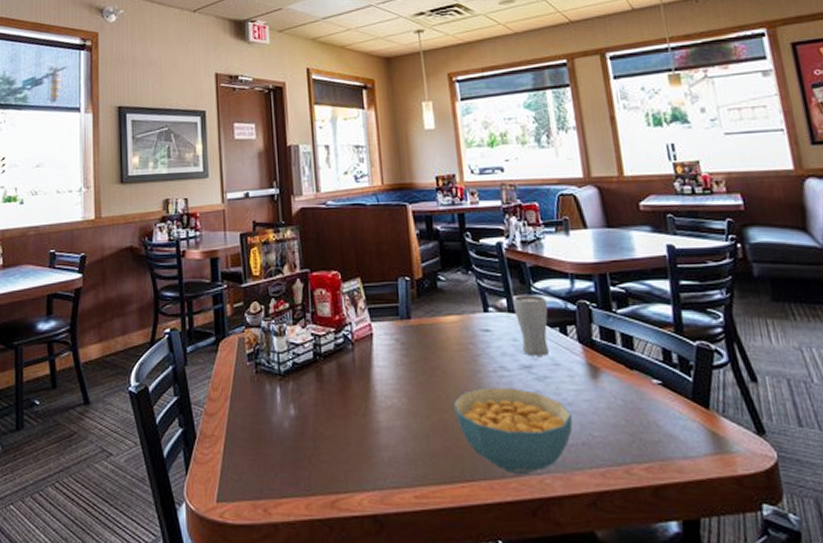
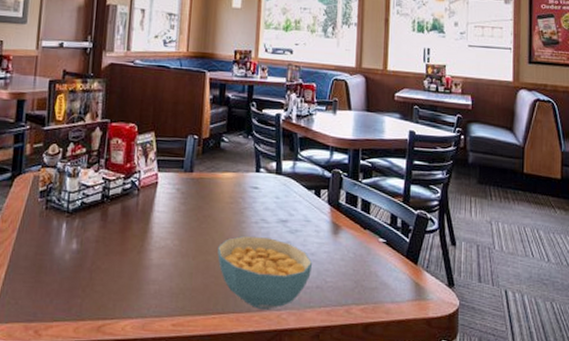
drinking glass: present [513,294,550,356] -> none [281,160,309,213]

